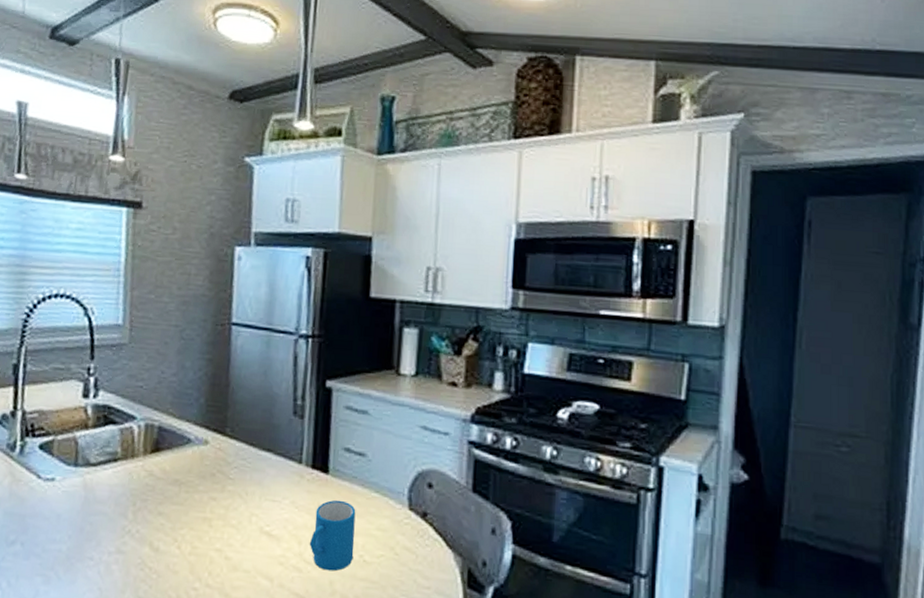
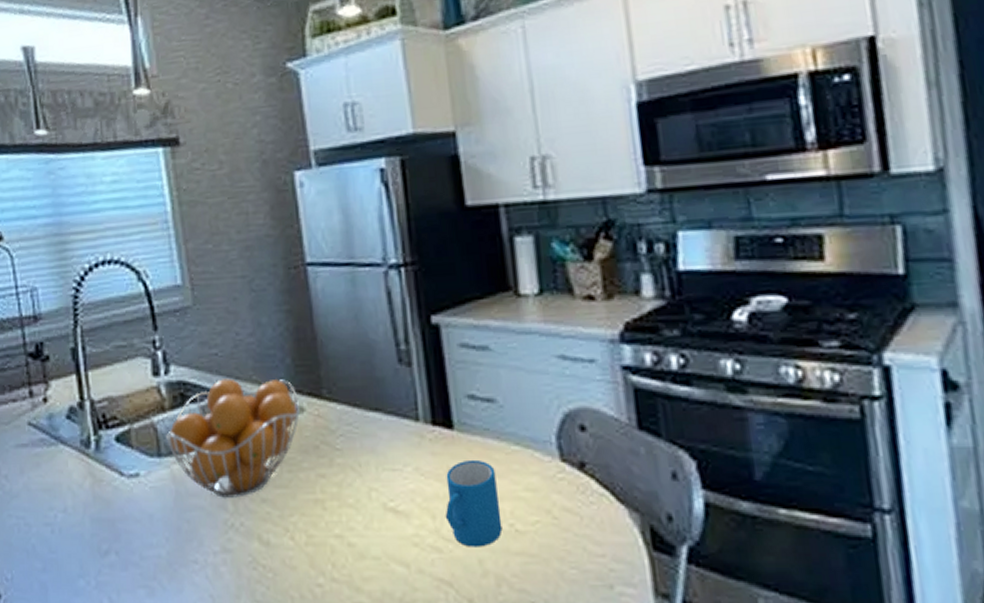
fruit basket: none [83,408,206,509] -> present [165,378,301,499]

